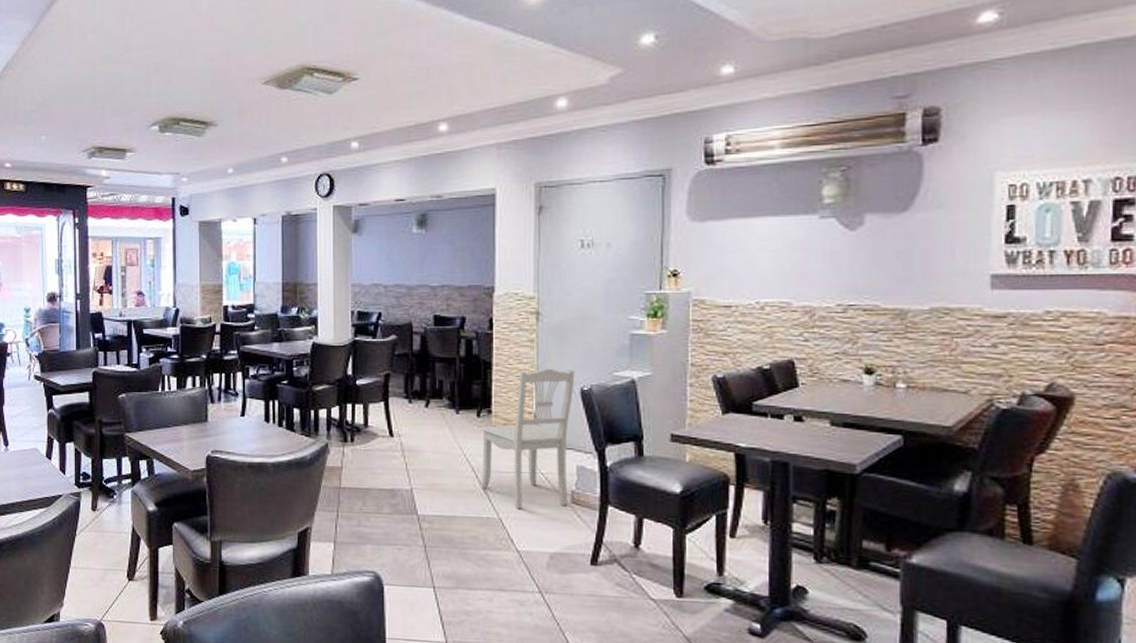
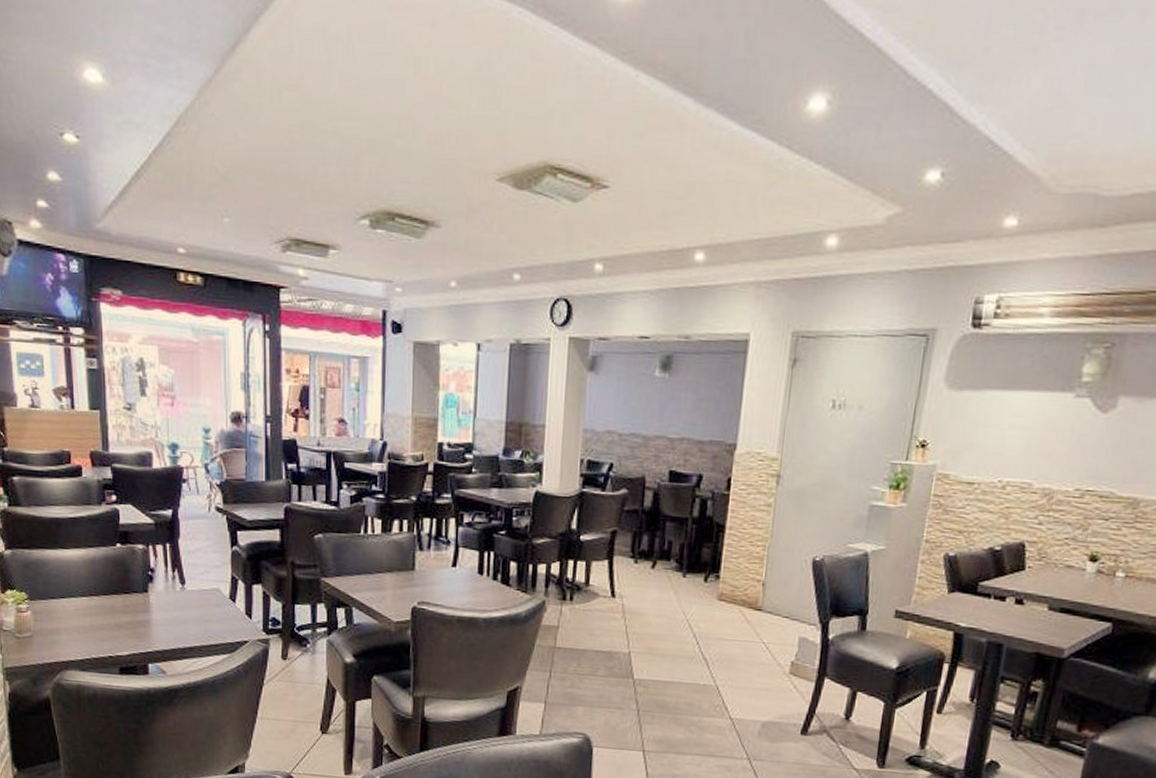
dining chair: present [480,368,575,509] -> none [700,535,809,677]

